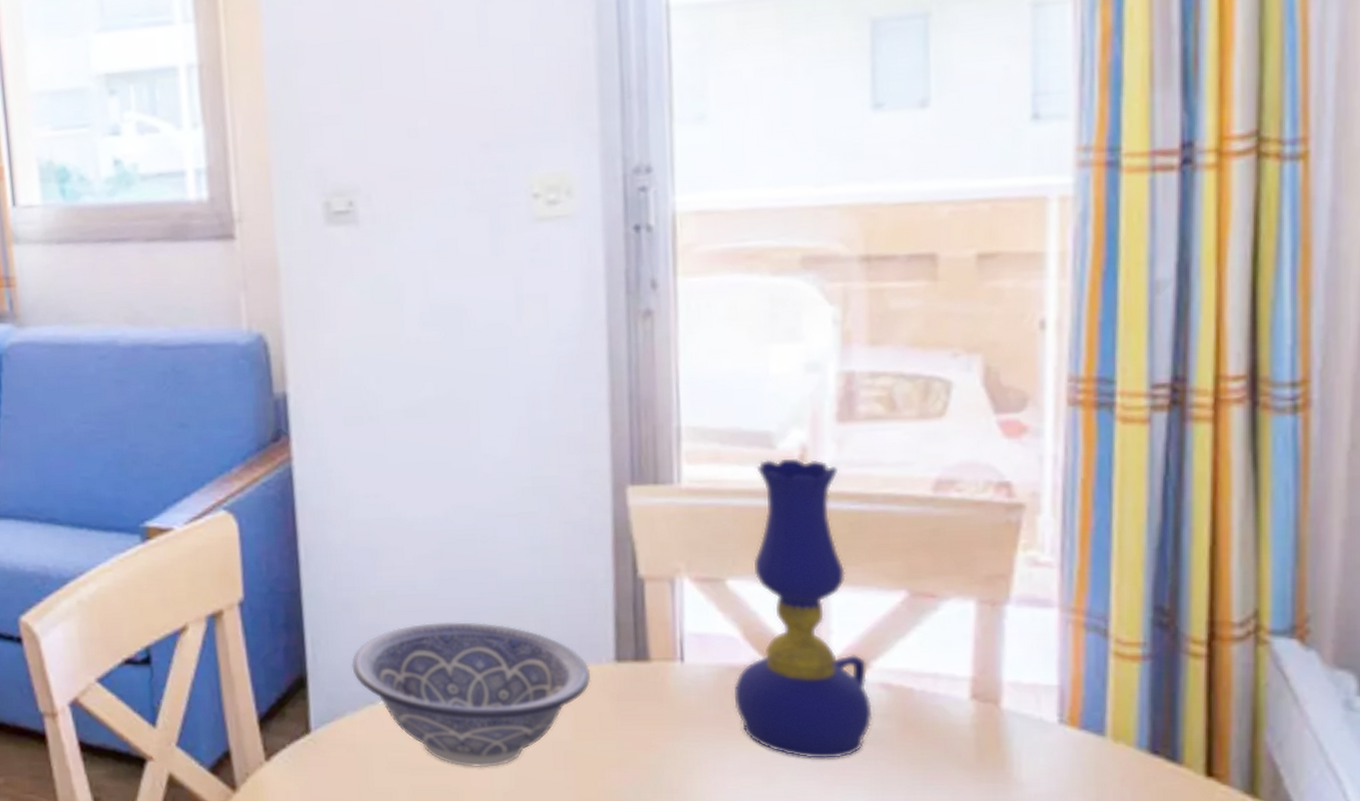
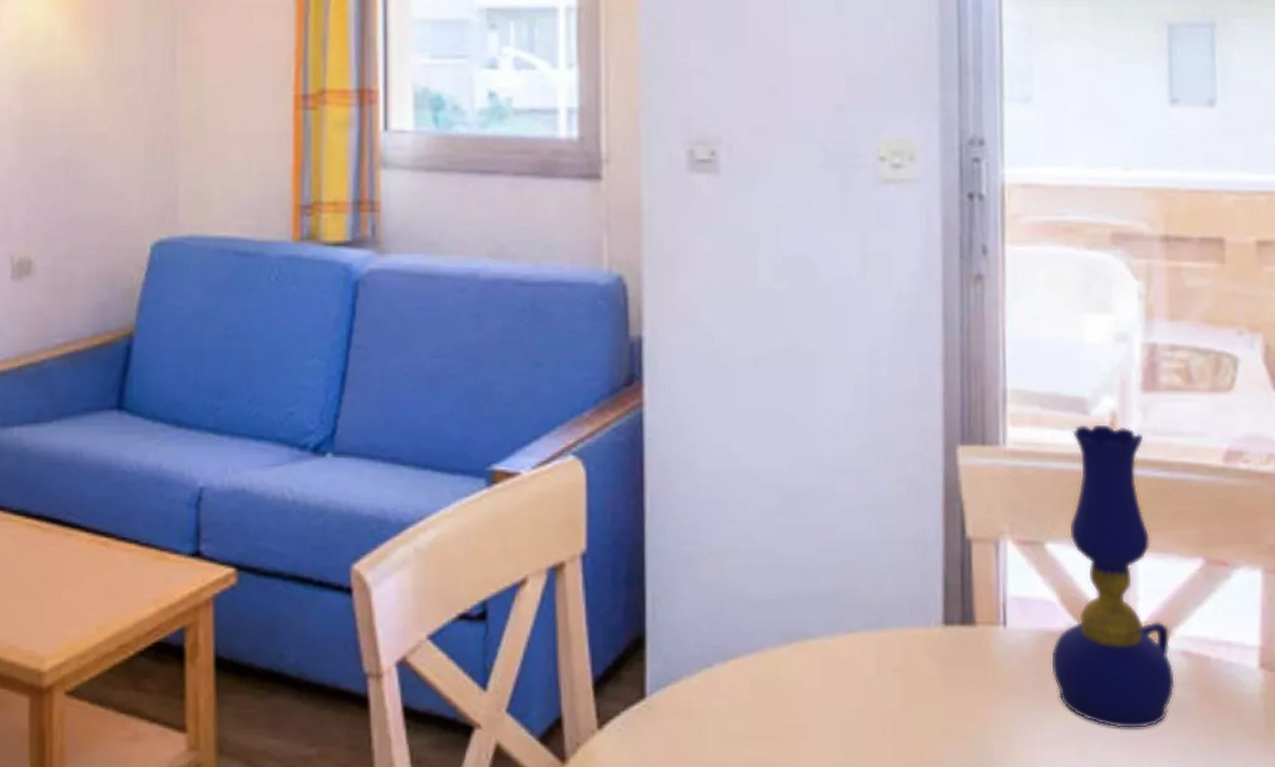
decorative bowl: present [351,622,592,768] -> none [691,581,921,738]

